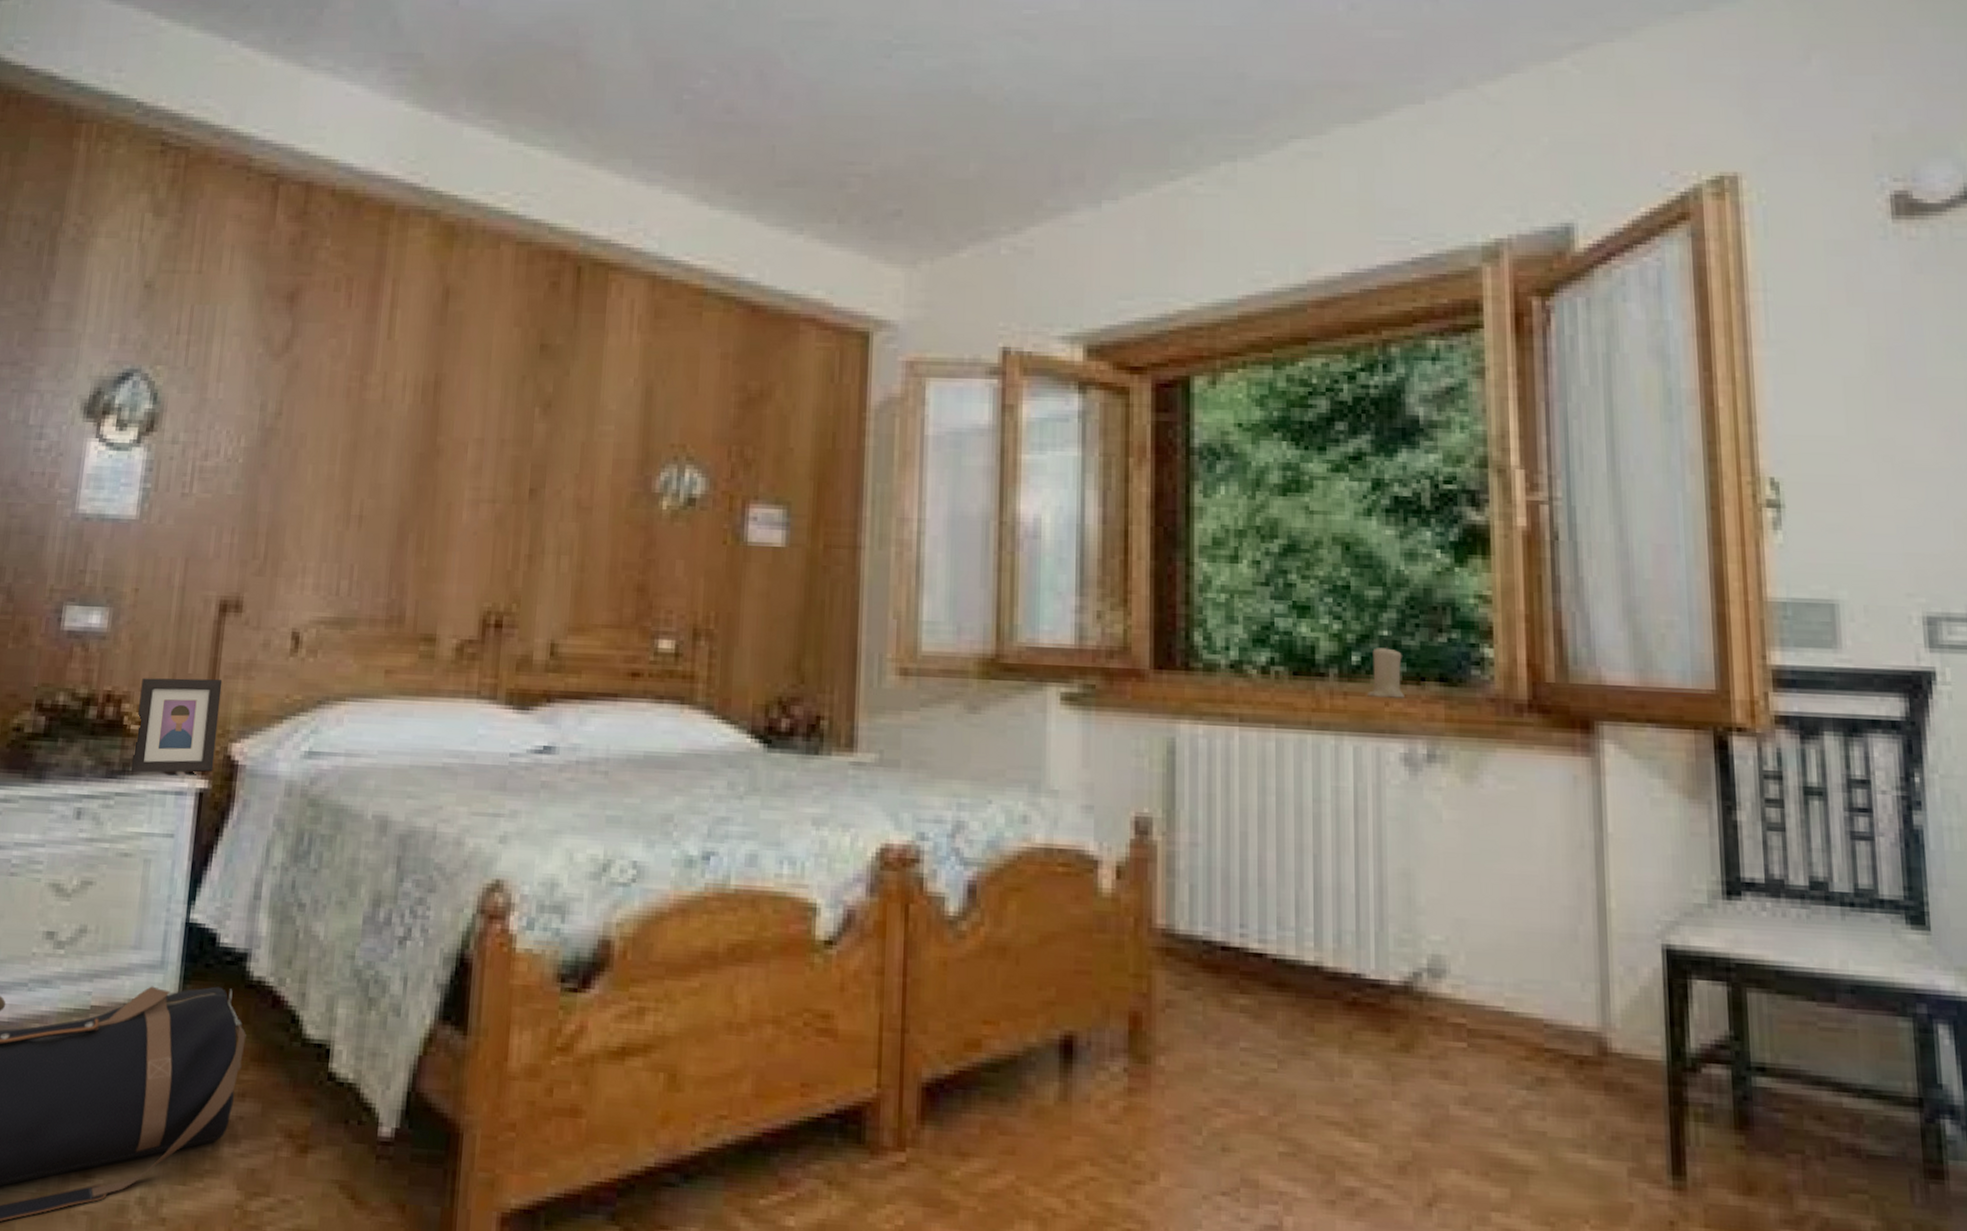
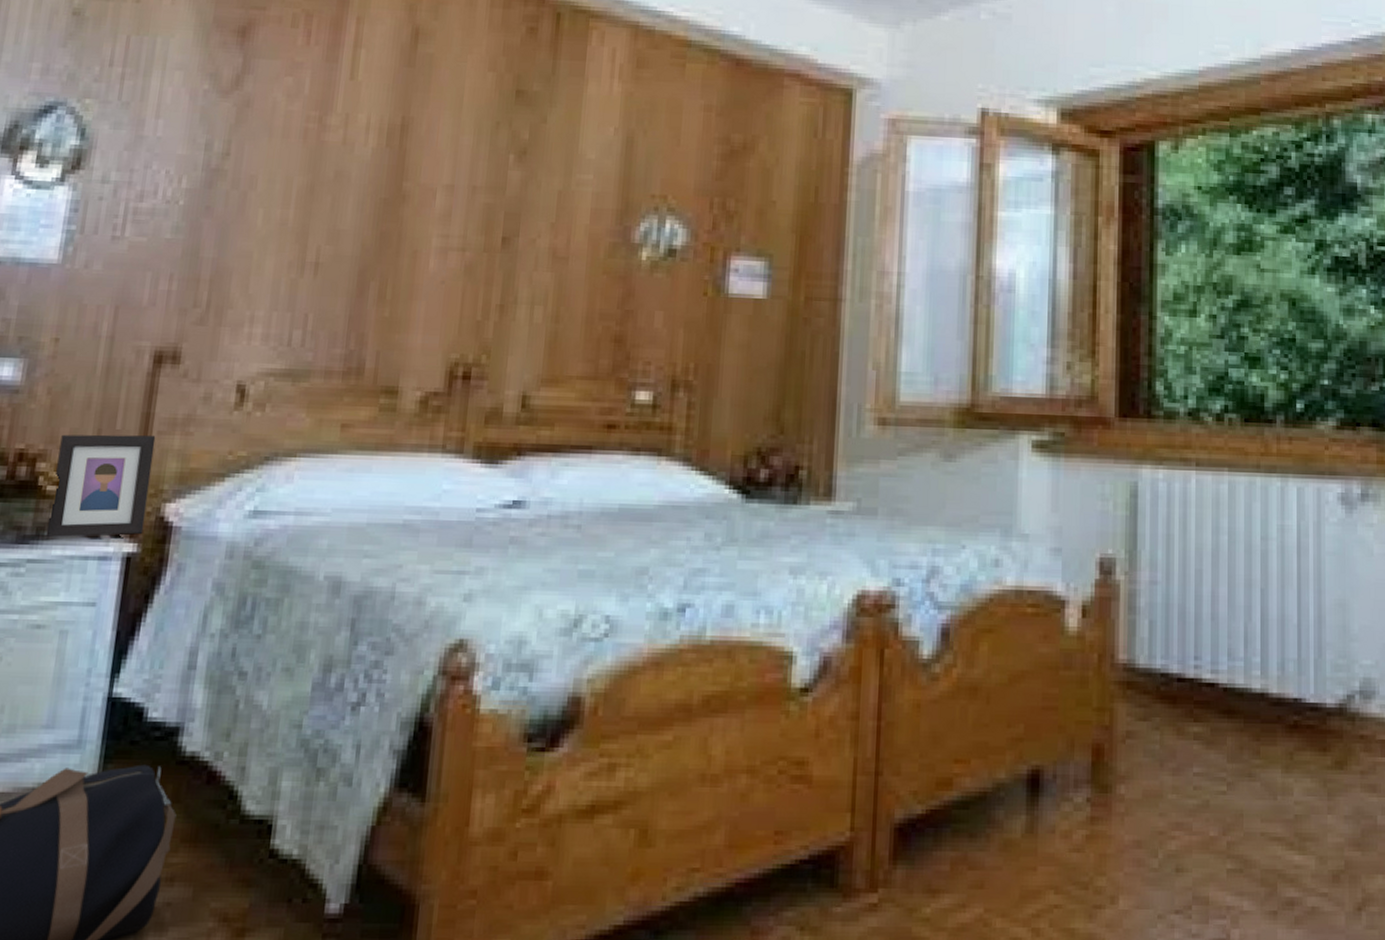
candle: present [1367,645,1406,700] -> none [1310,394,1343,444]

